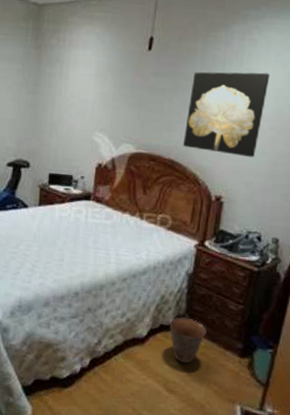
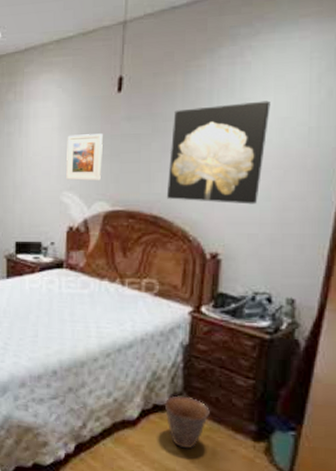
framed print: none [99,82,133,125] -> present [66,133,103,181]

